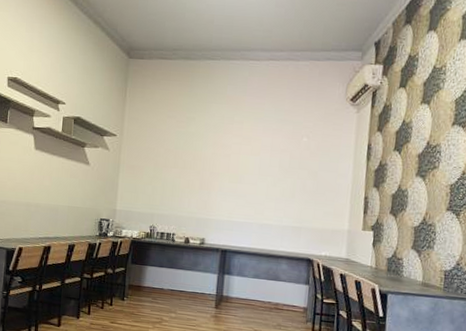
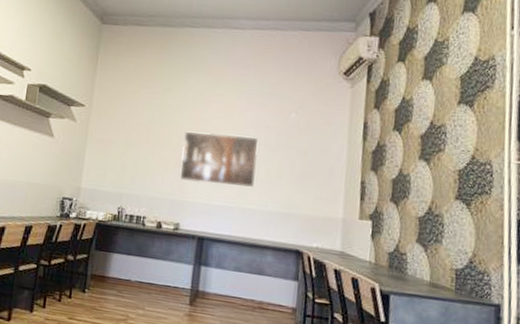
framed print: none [204,156,274,205] -> present [179,131,259,188]

